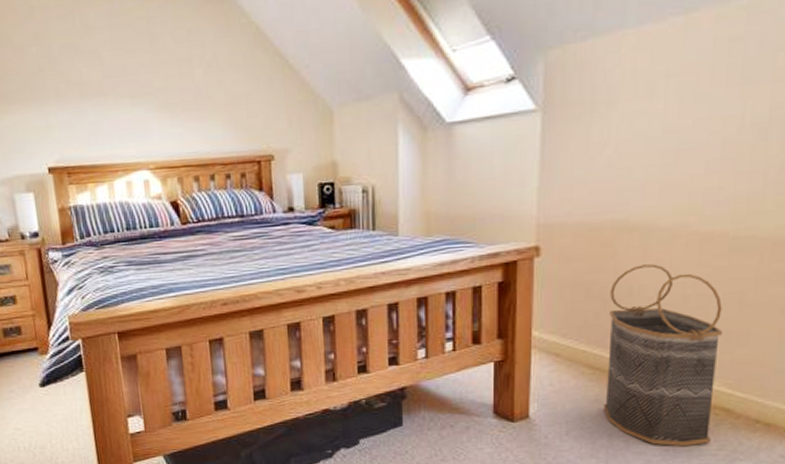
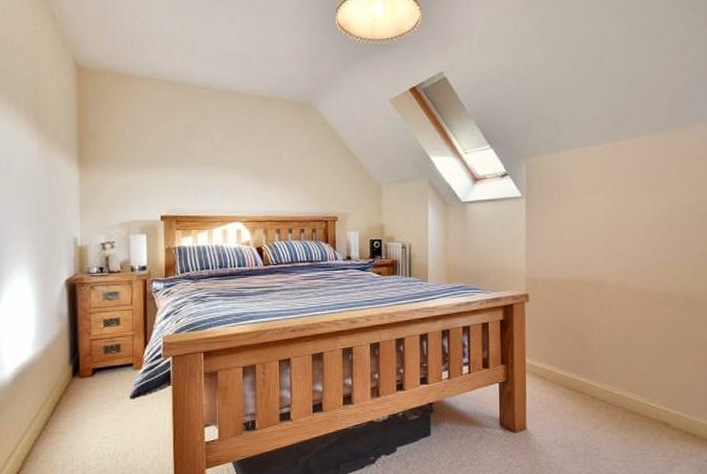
basket: present [603,264,724,447] -> none [579,310,658,454]

